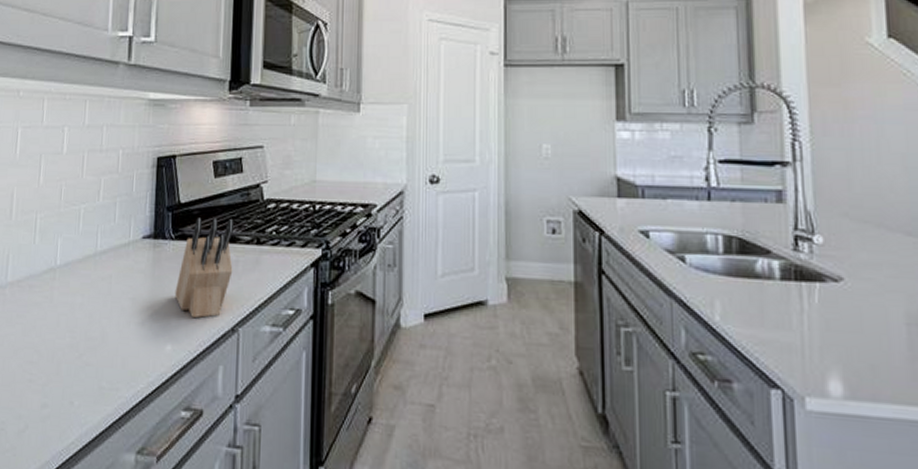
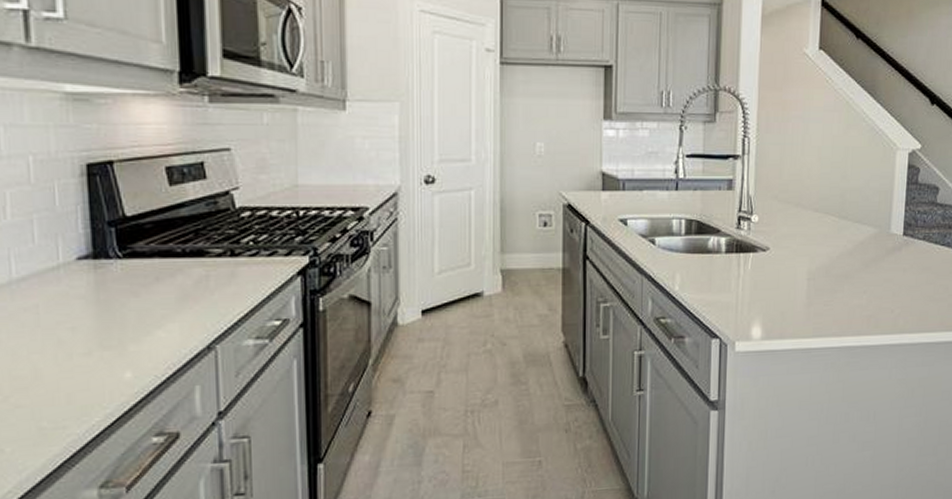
knife block: present [174,218,235,319] -> none [129,231,203,341]

